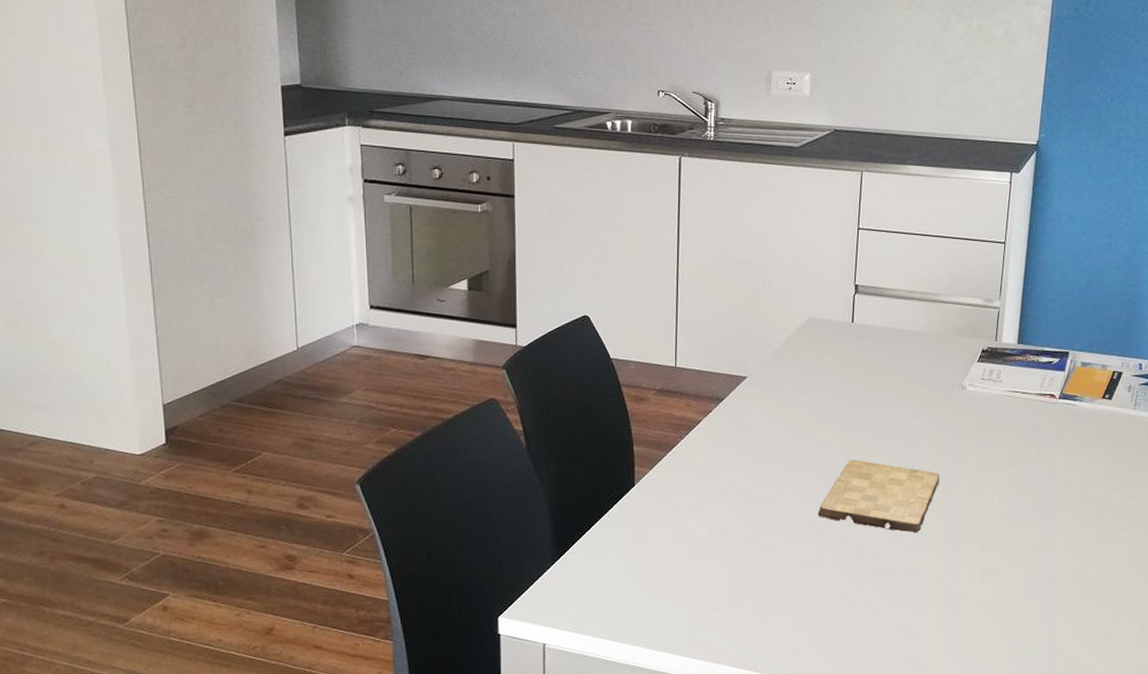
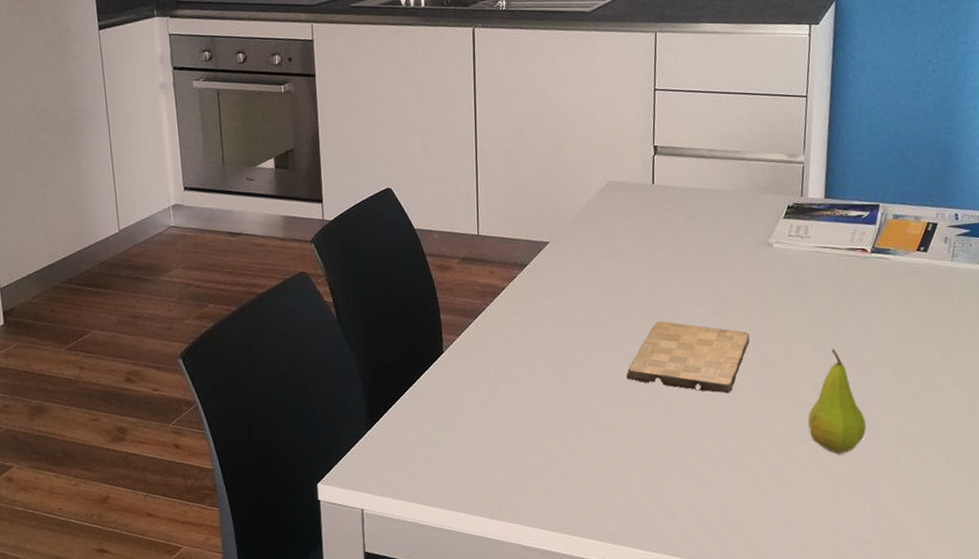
fruit: none [992,491,1047,594] -> present [808,348,867,453]

